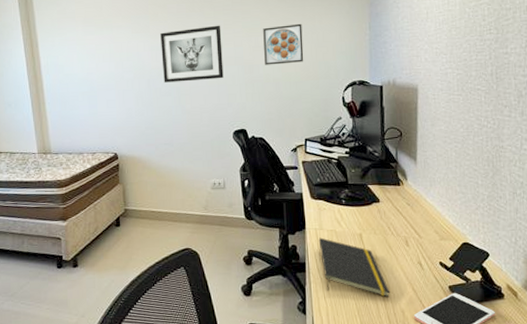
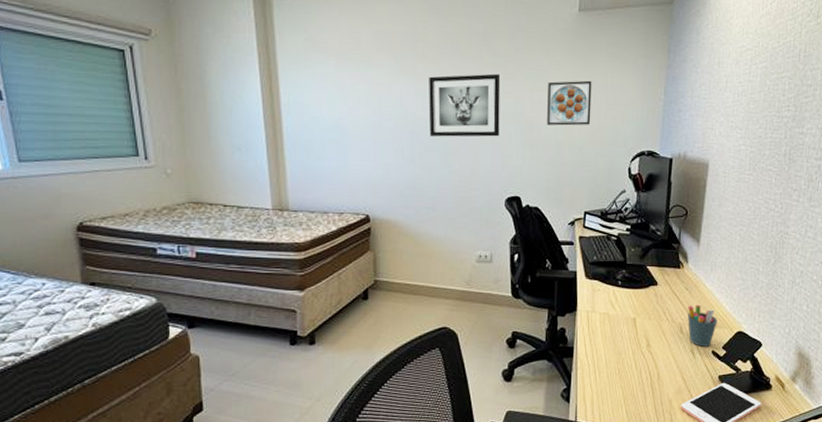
notepad: present [318,237,390,298] -> none [589,320,659,386]
pen holder: none [411,218,442,259] -> present [688,304,718,347]

